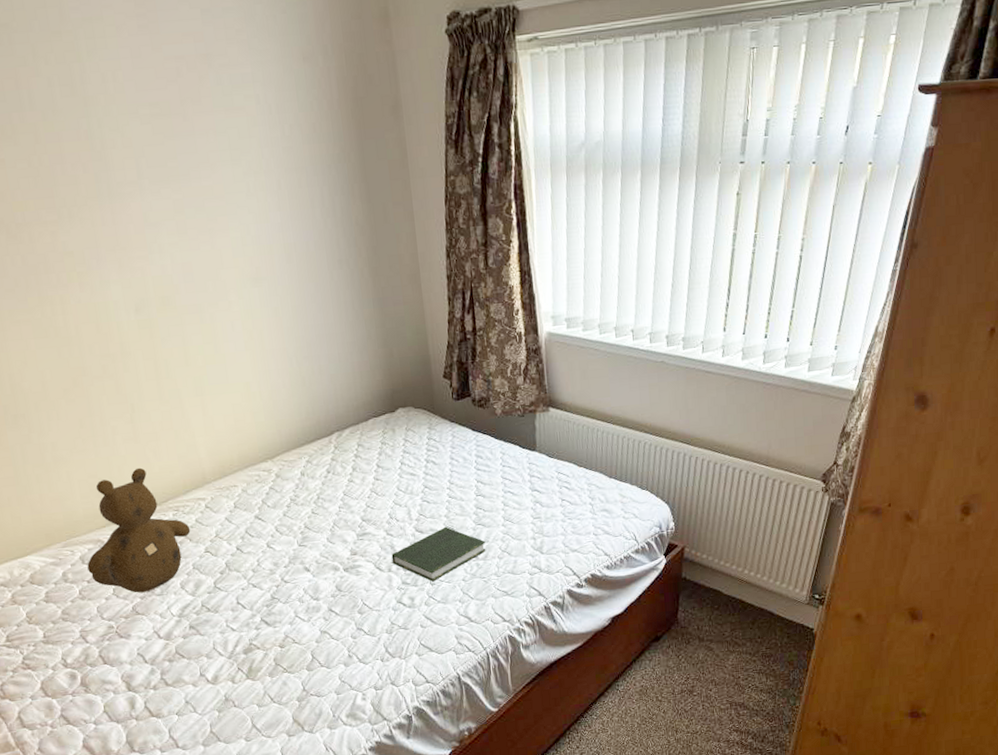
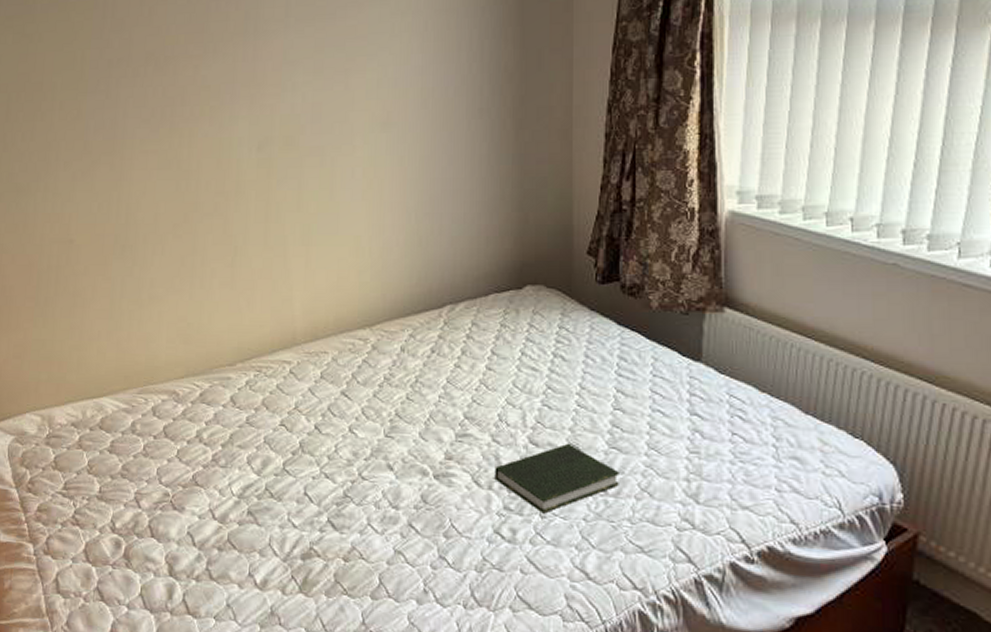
teddy bear: present [87,467,191,593] -> none [157,317,269,461]

